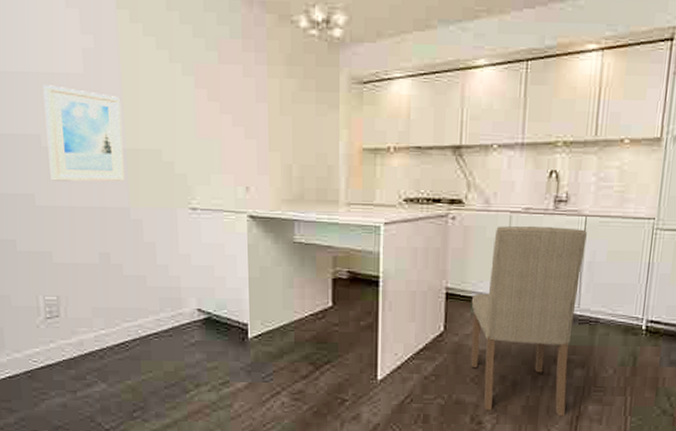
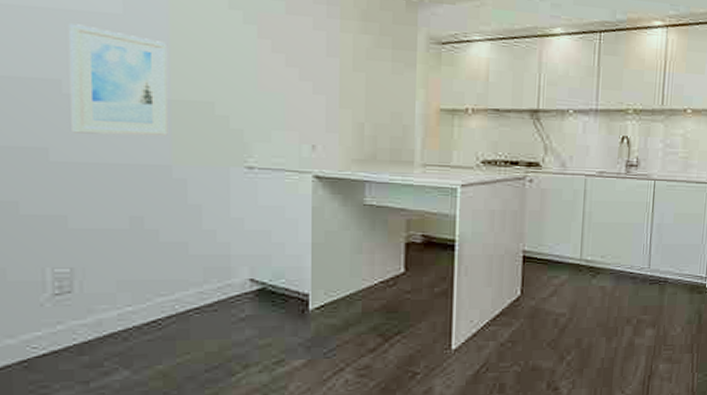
dining chair: present [470,225,587,417] -> none [547,189,656,377]

